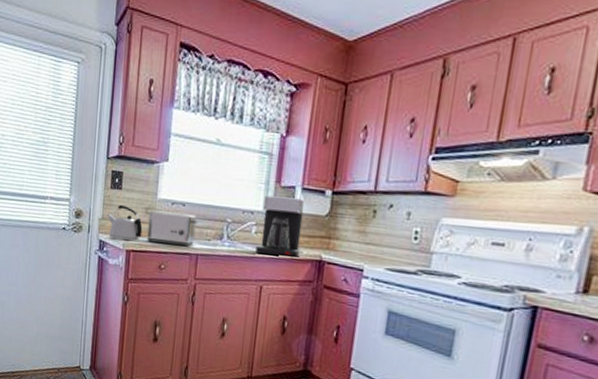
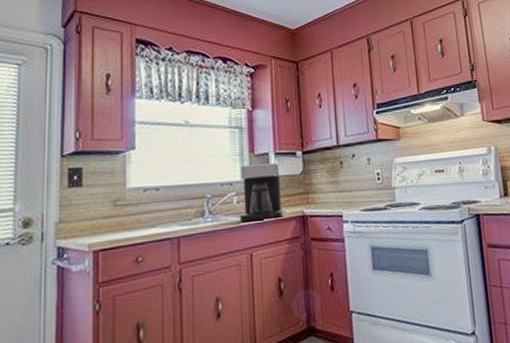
kettle: present [107,205,143,241] -> none [66,203,112,243]
toaster: present [146,210,198,247] -> none [117,197,175,236]

